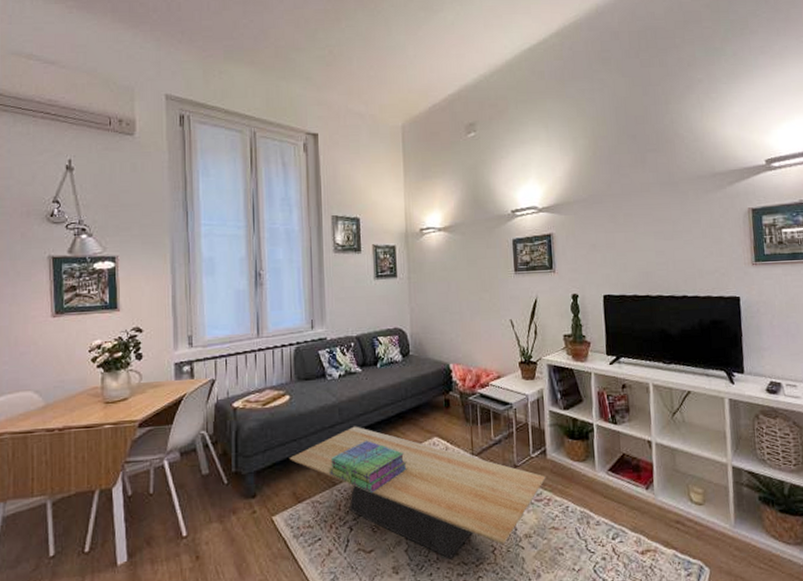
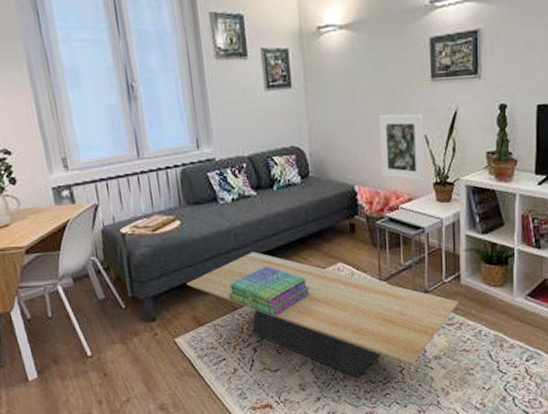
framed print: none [470,301,512,361] -> present [378,114,425,182]

